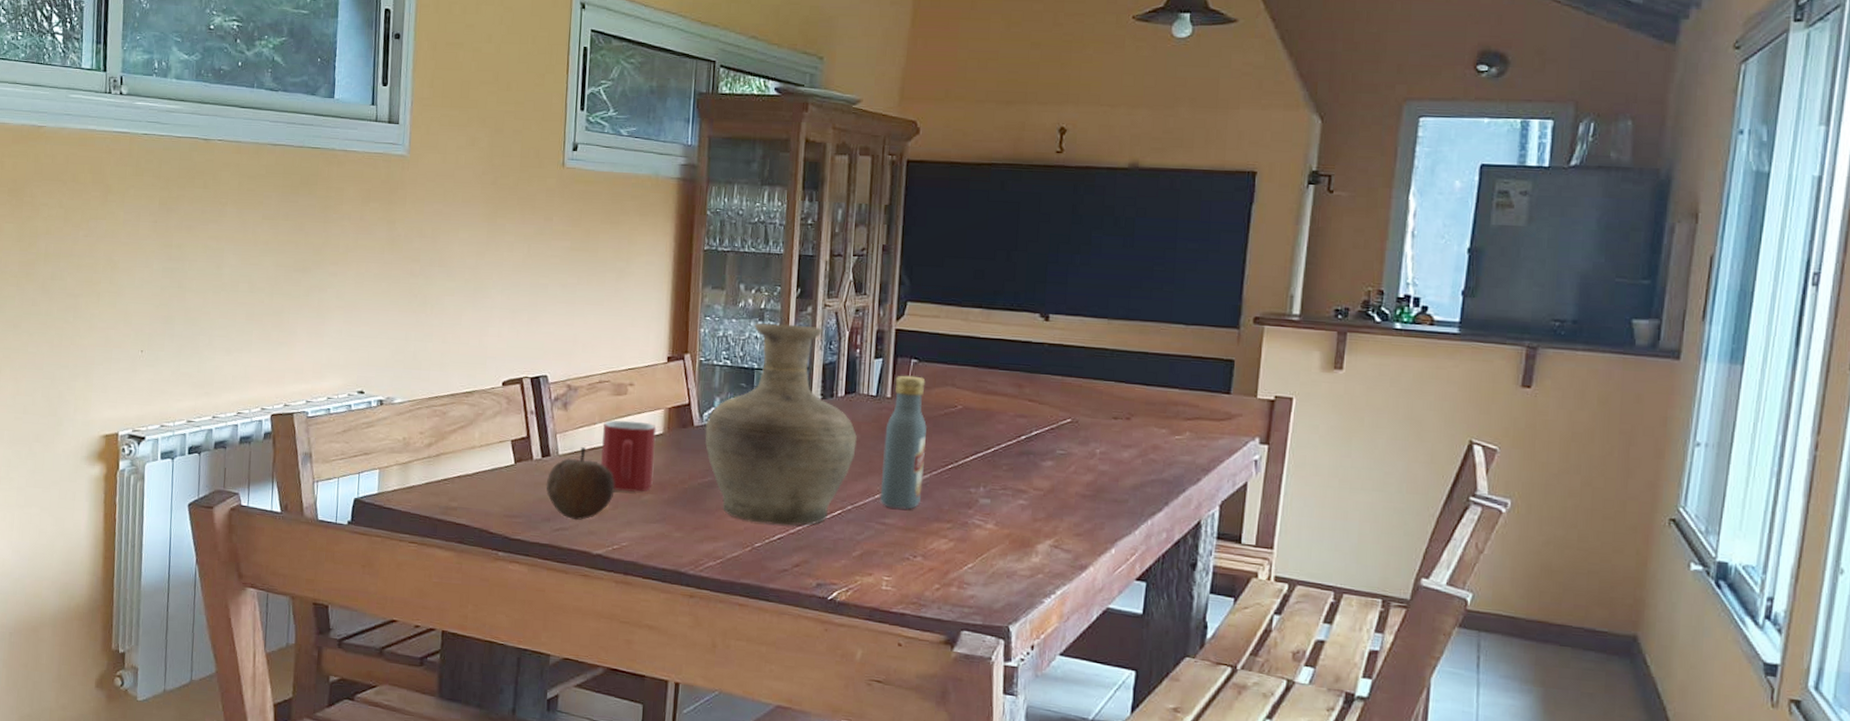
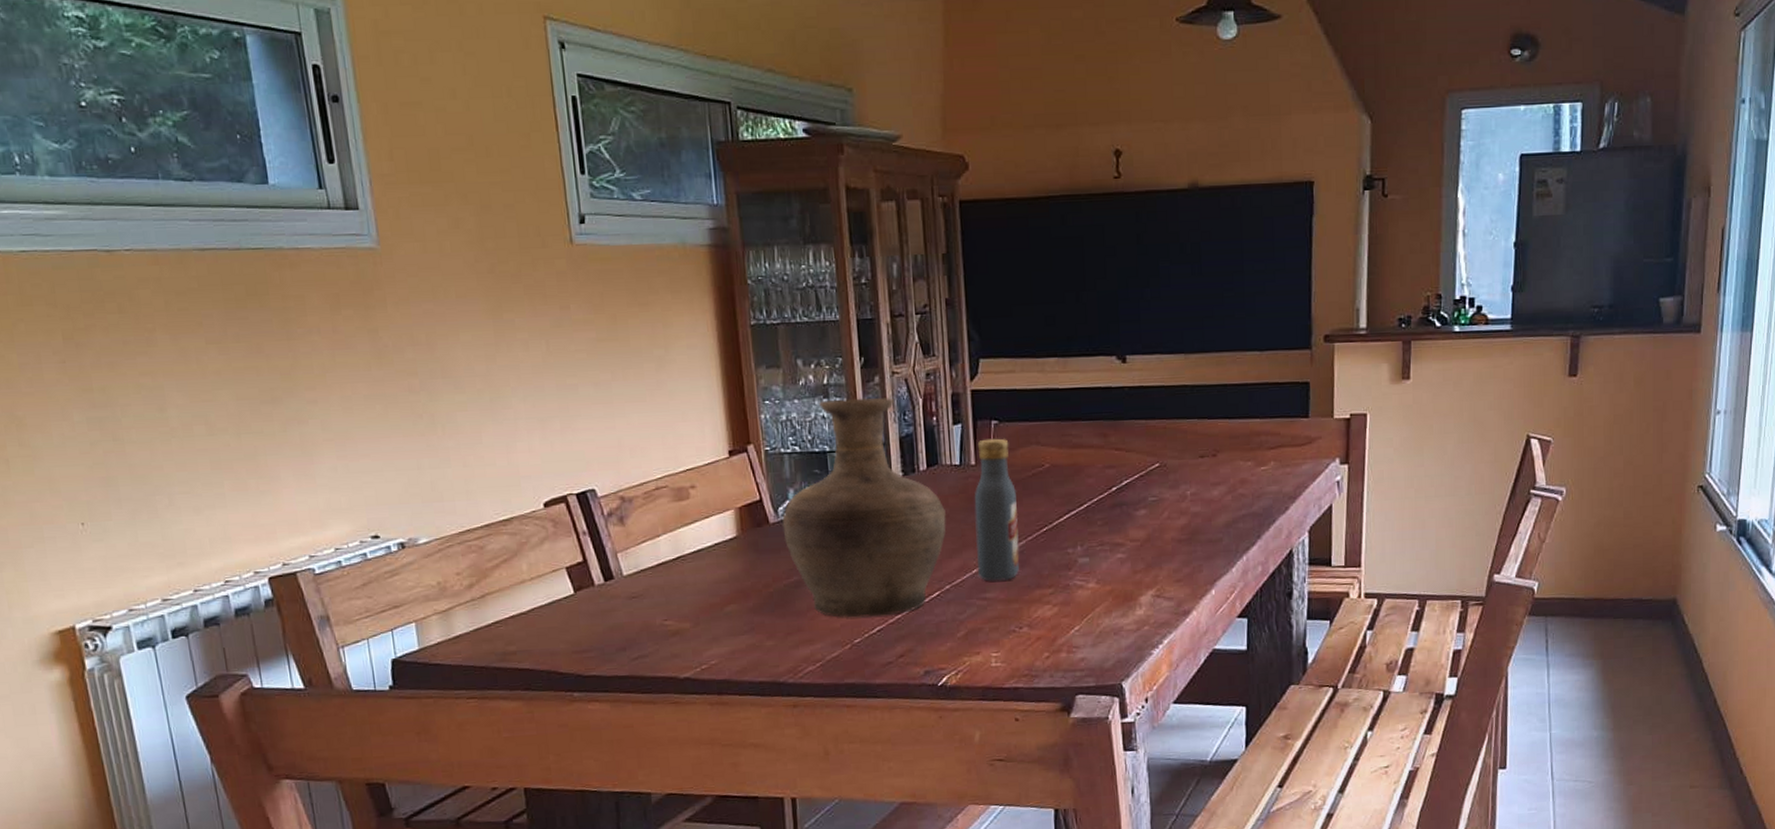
fruit: present [546,447,615,521] -> none [614,564,693,645]
mug: present [601,420,657,492] -> none [669,526,734,606]

